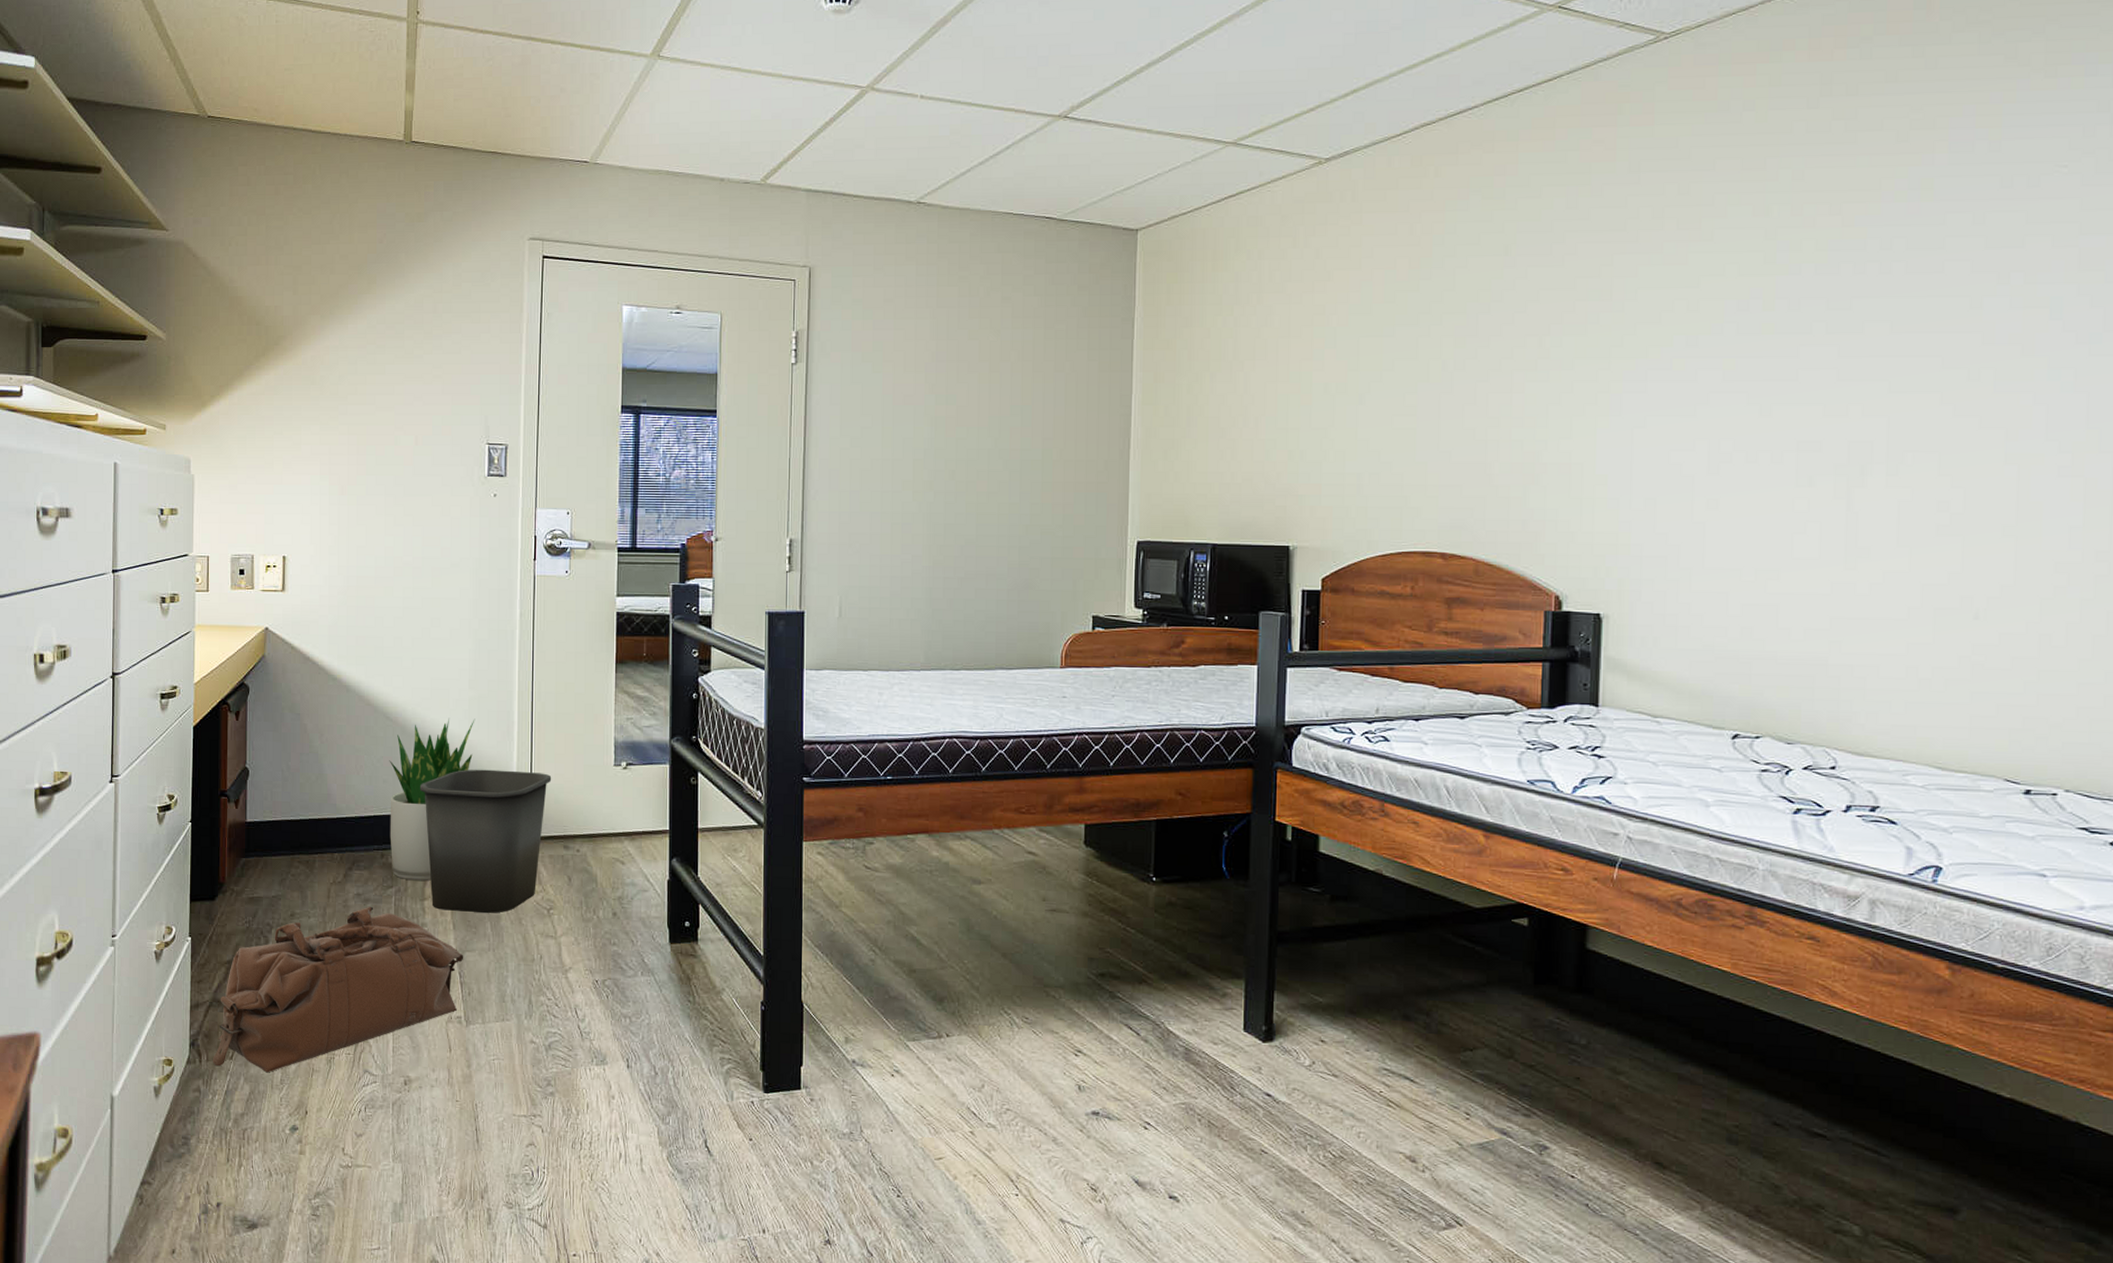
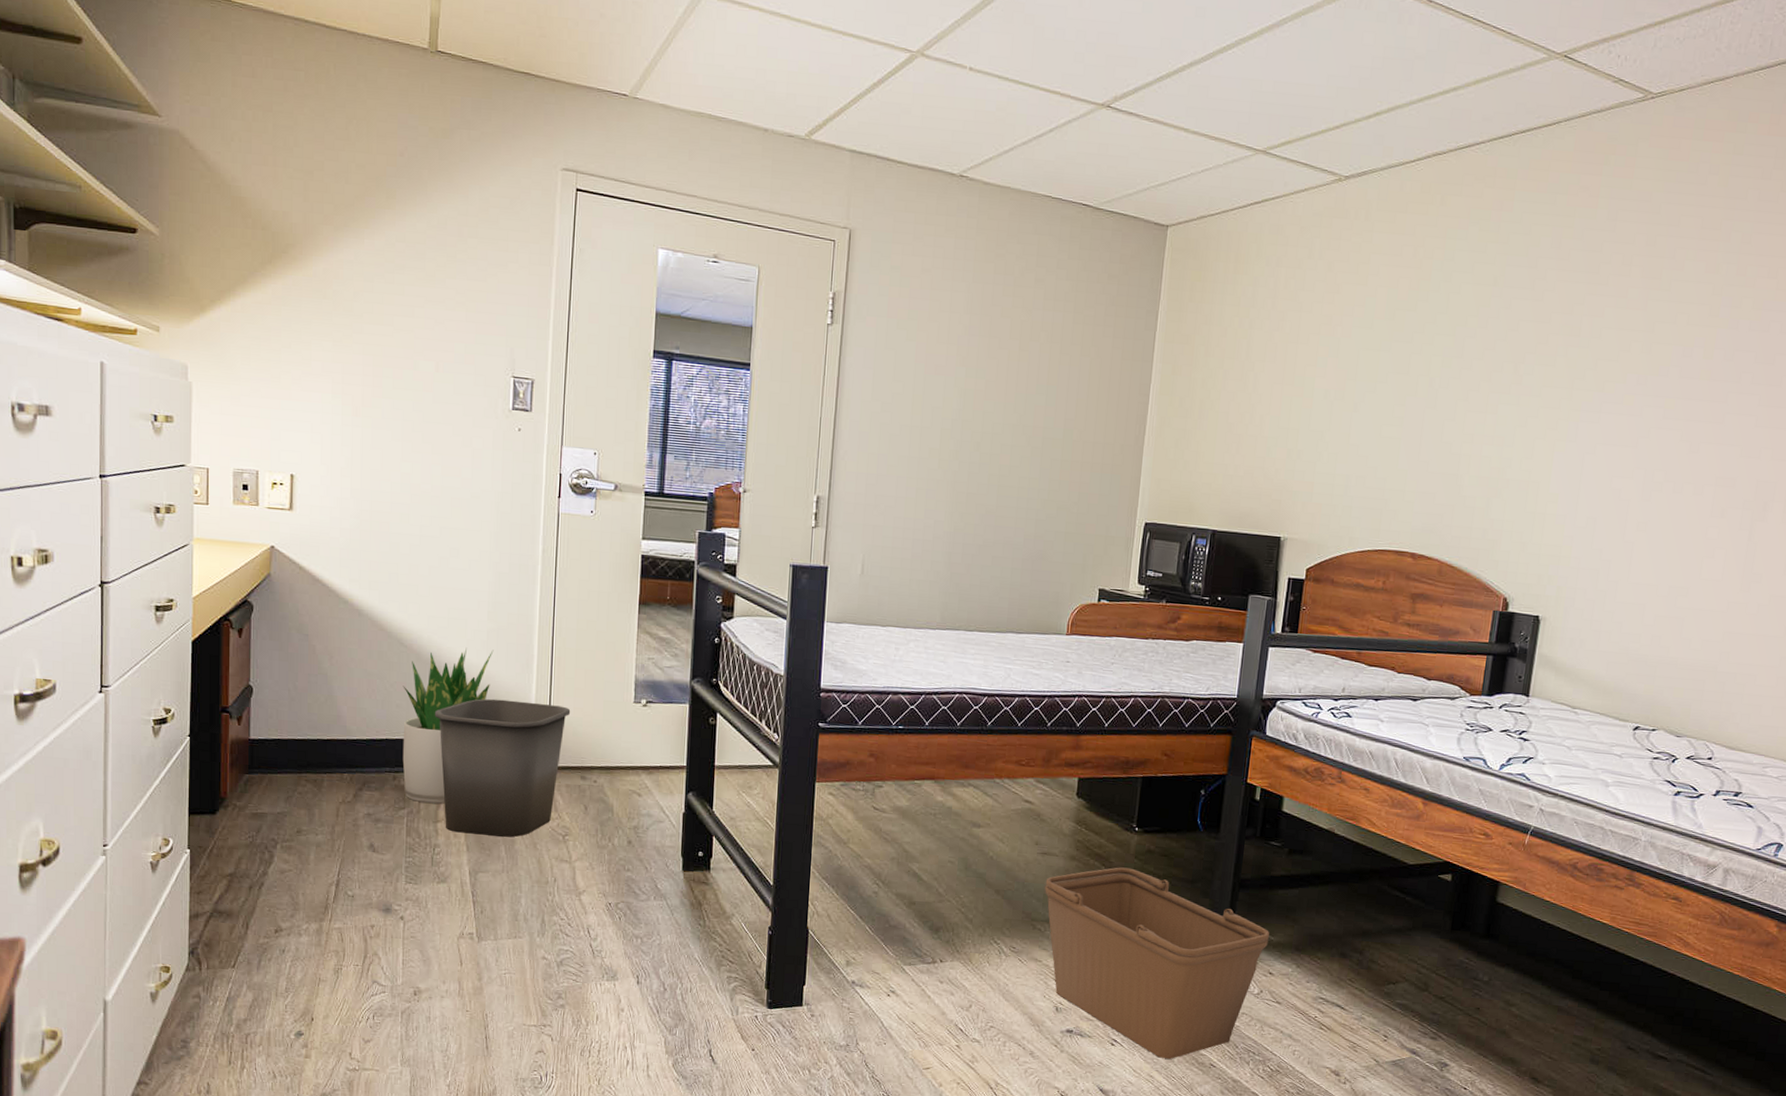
duffel bag: present [212,906,464,1073] -> none [213,826,477,982]
bicycle basket: none [1056,923,1317,1144] -> present [1045,867,1269,1059]

